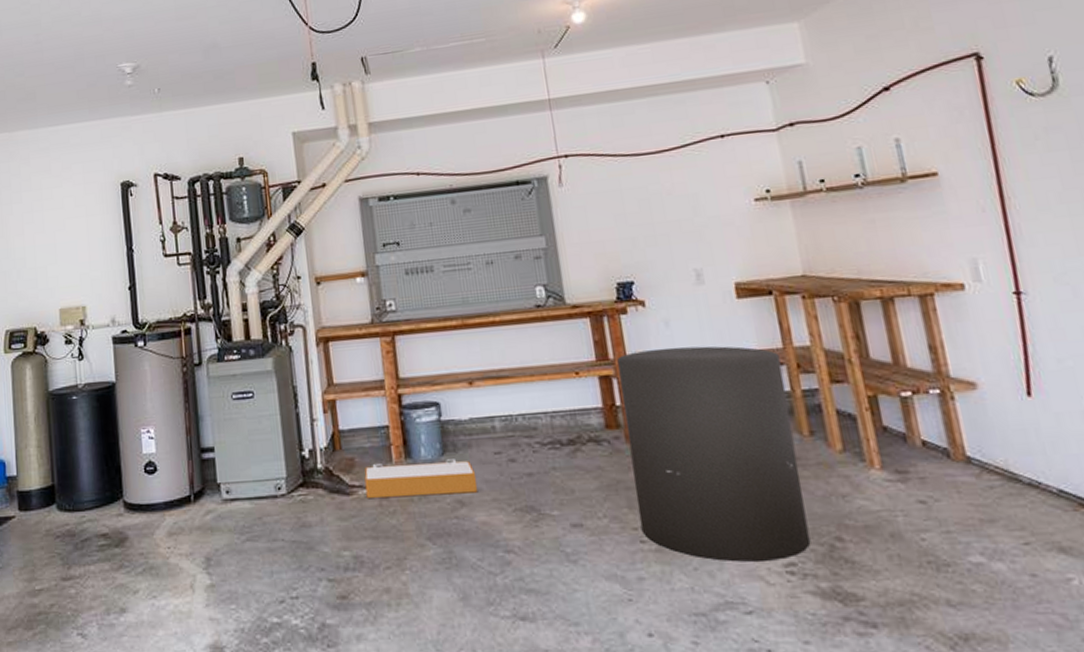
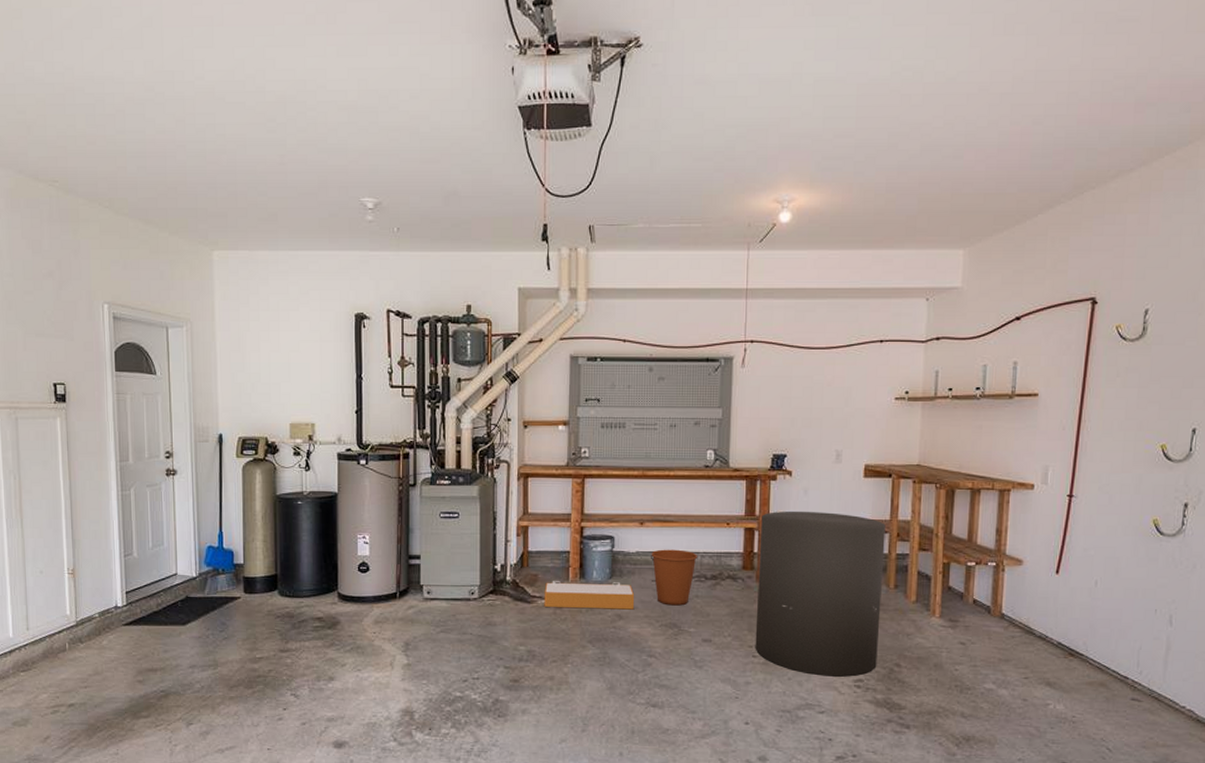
bucket: none [486,411,547,484] -> present [650,549,698,606]

